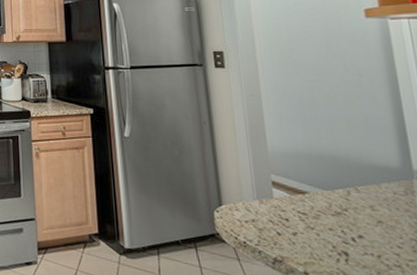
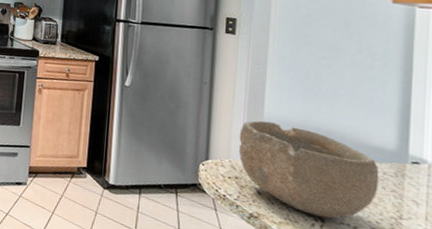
bowl: none [247,155,393,251] -> present [238,120,380,219]

